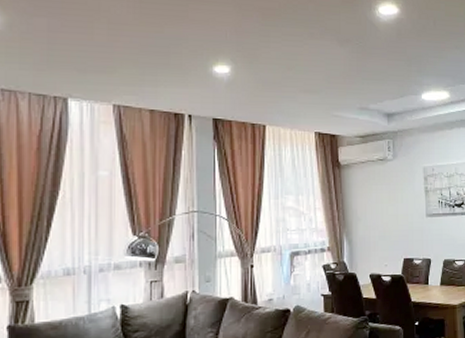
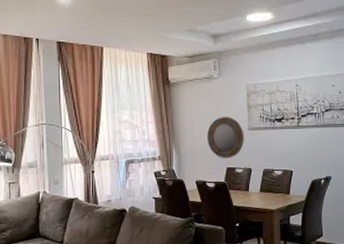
home mirror: none [382,202,422,248] -> present [207,117,244,158]

